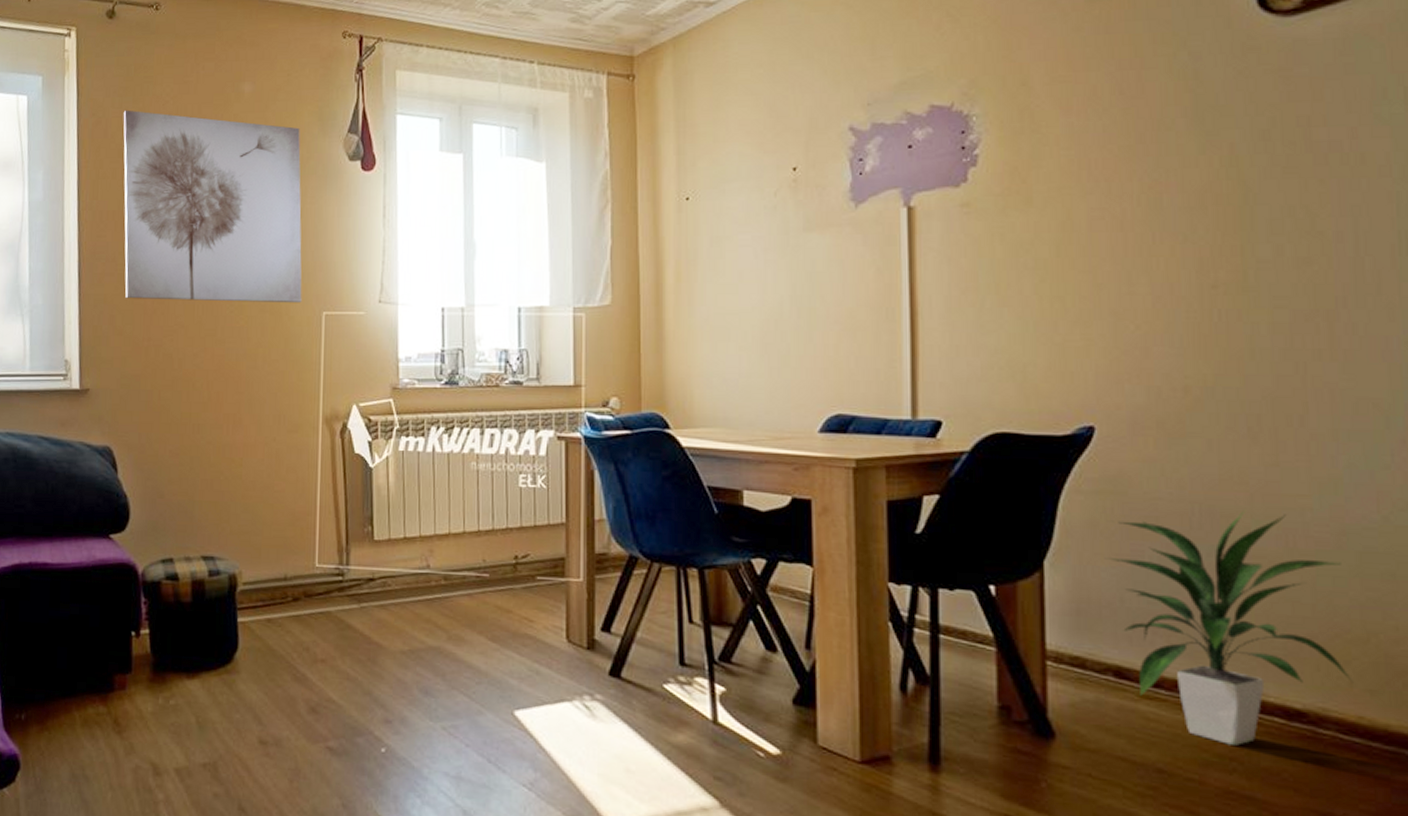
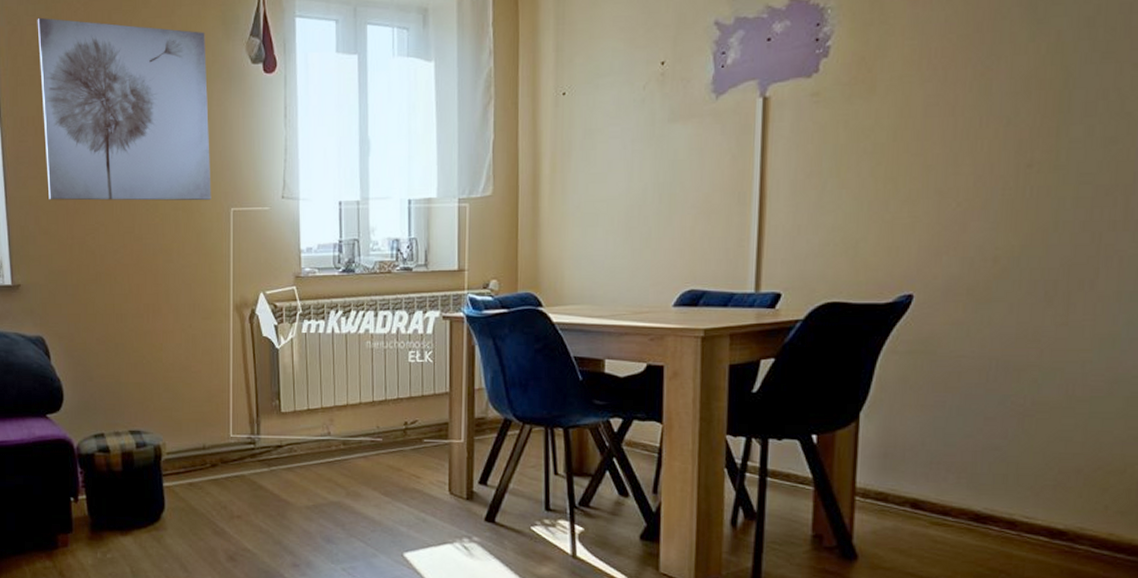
indoor plant: present [1108,511,1353,746] -> none [914,365,1111,560]

